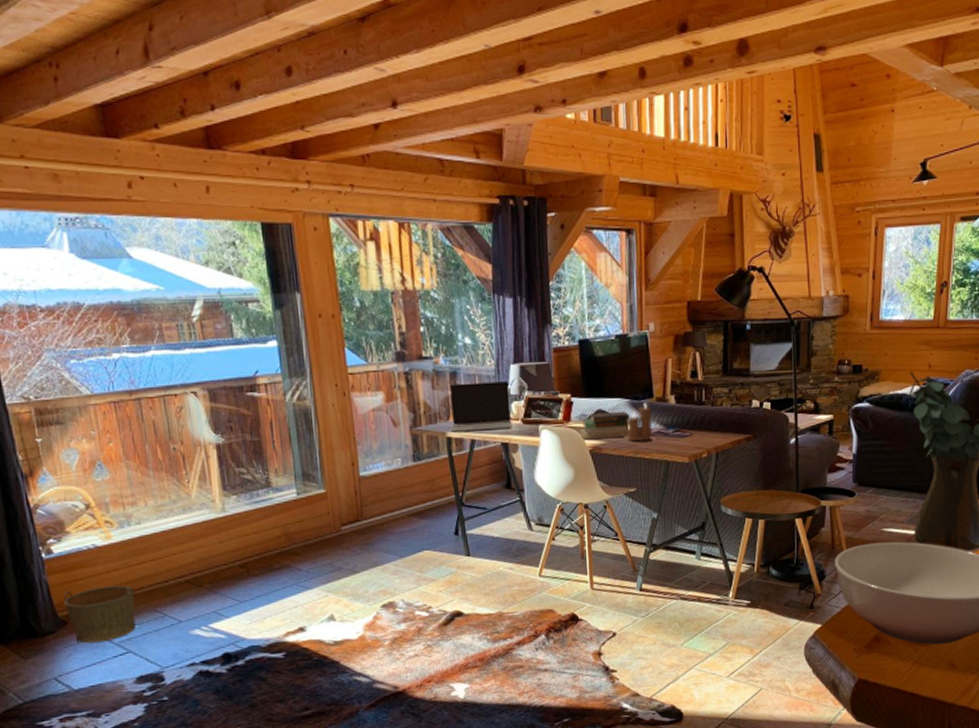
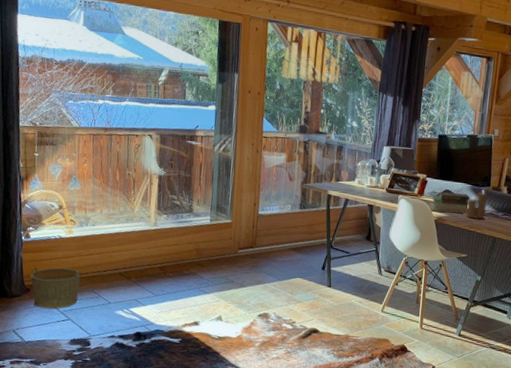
laptop: present [450,381,513,432] -> none [332,155,381,195]

